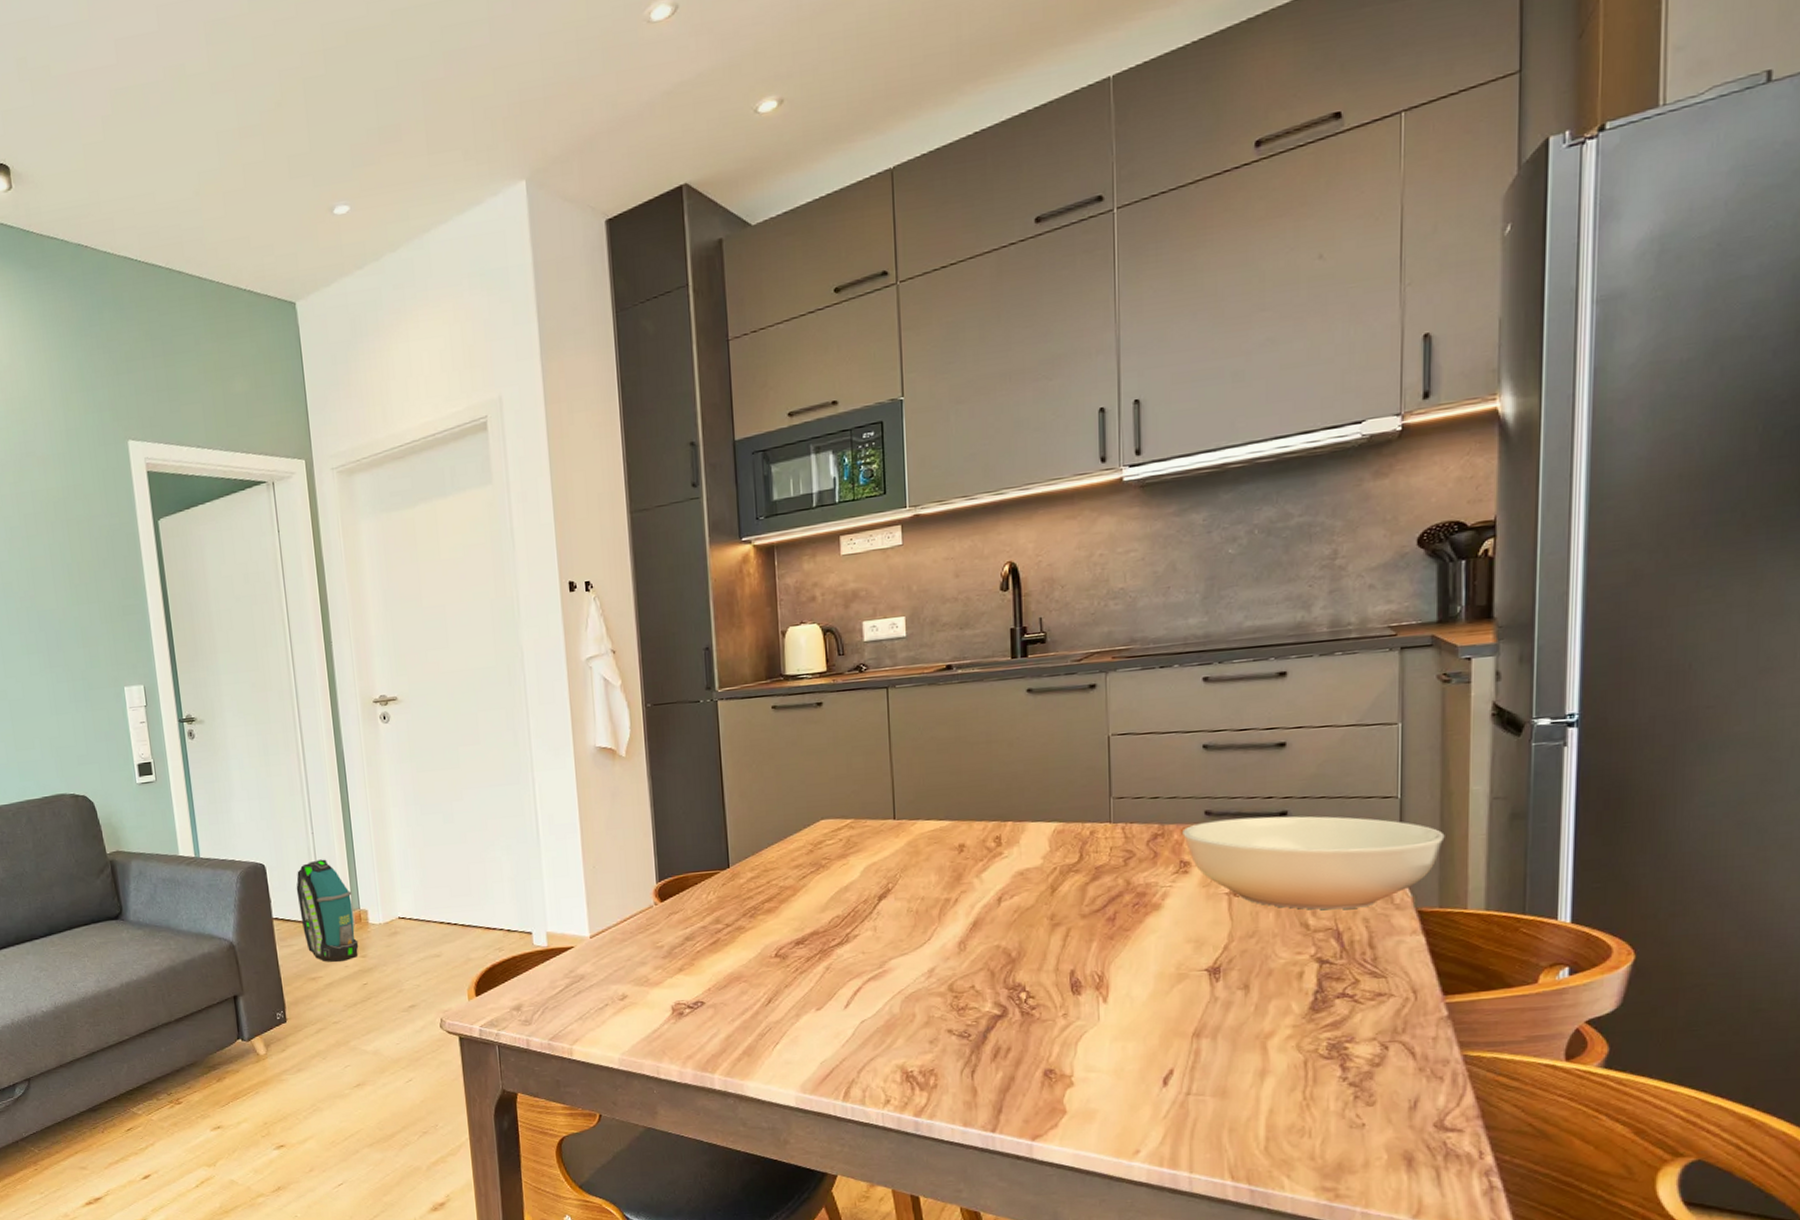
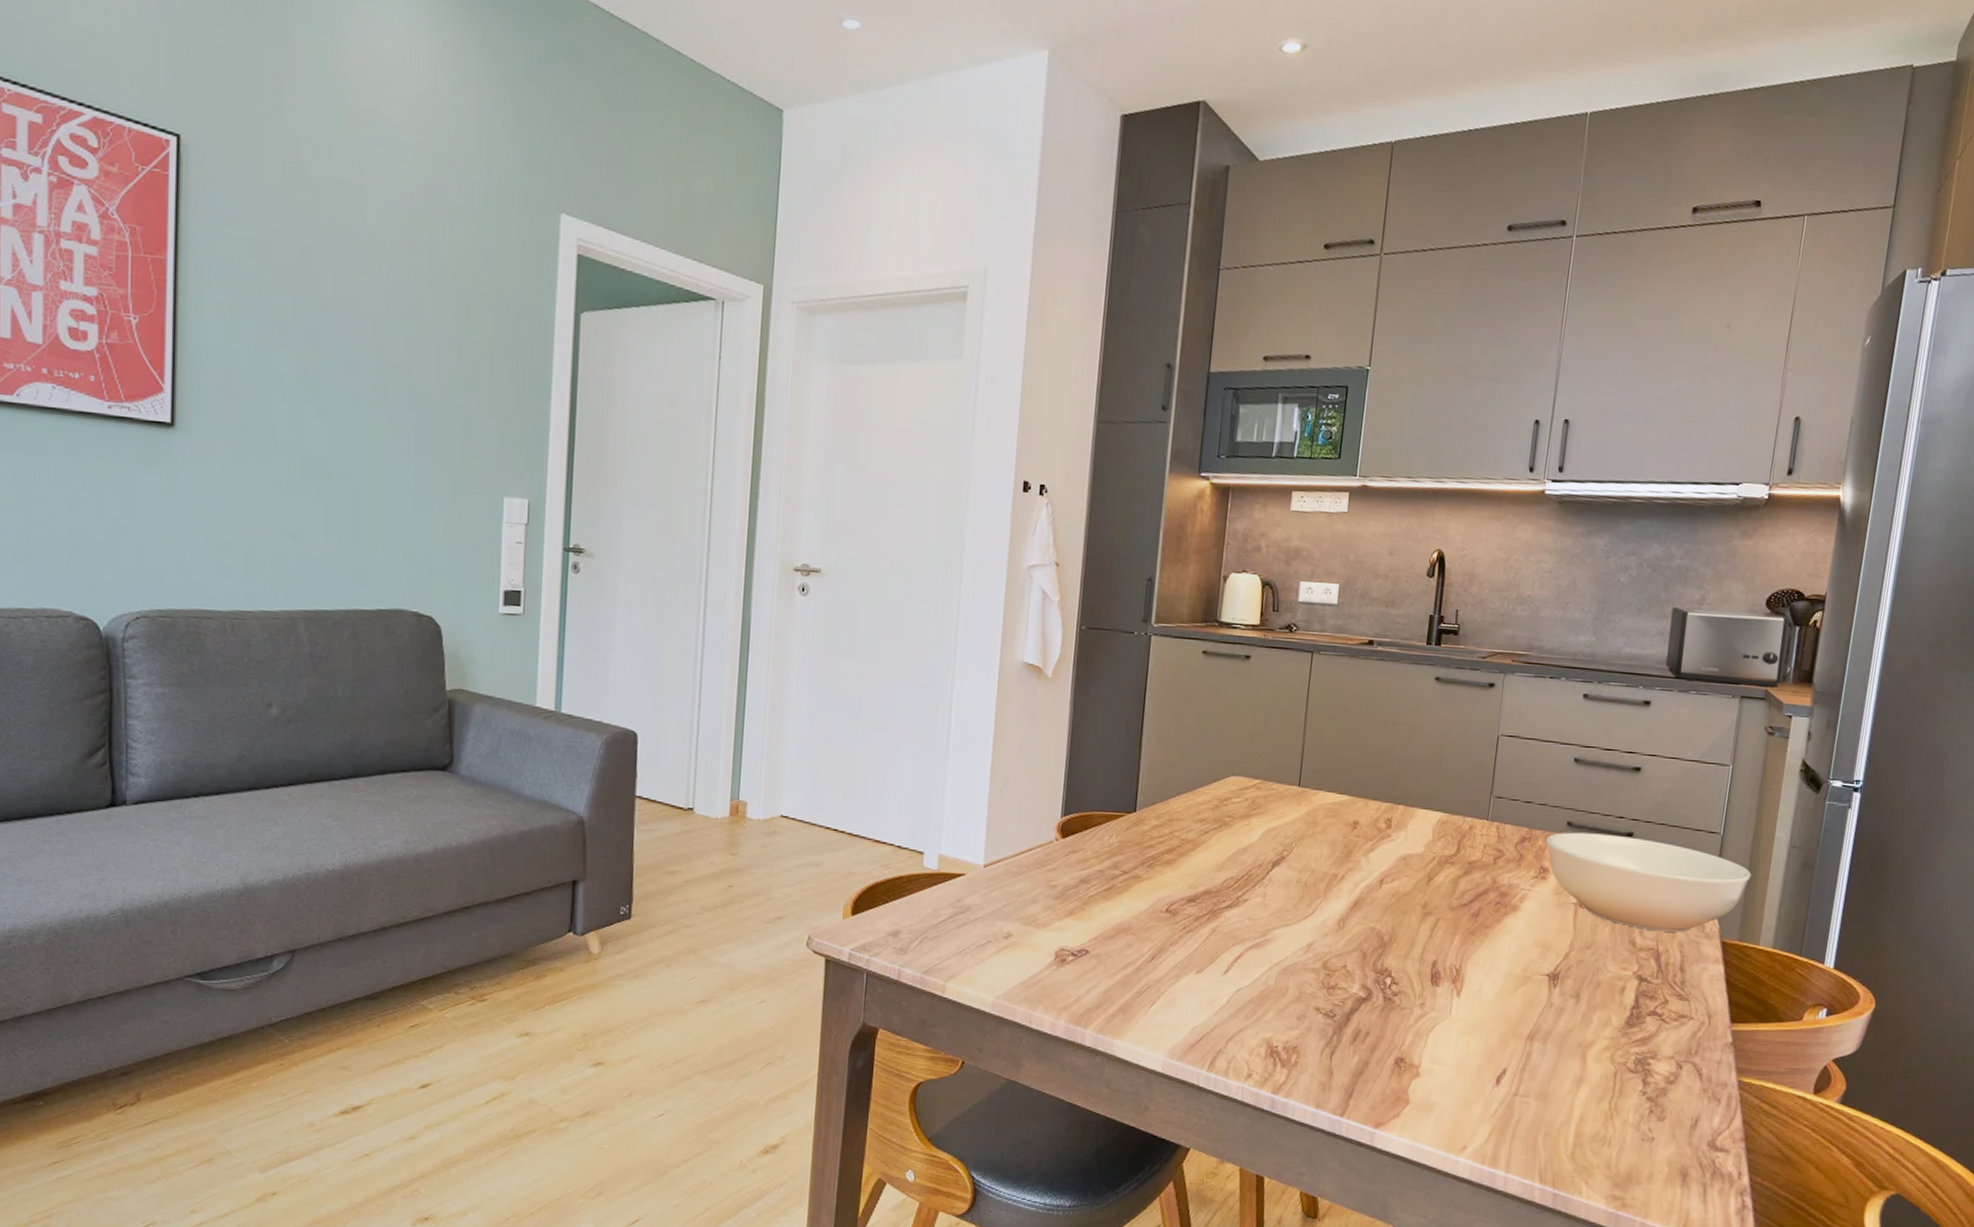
backpack: present [296,859,359,963] -> none [669,736,733,858]
toaster: none [1298,551,1453,643] -> present [1666,607,1790,688]

